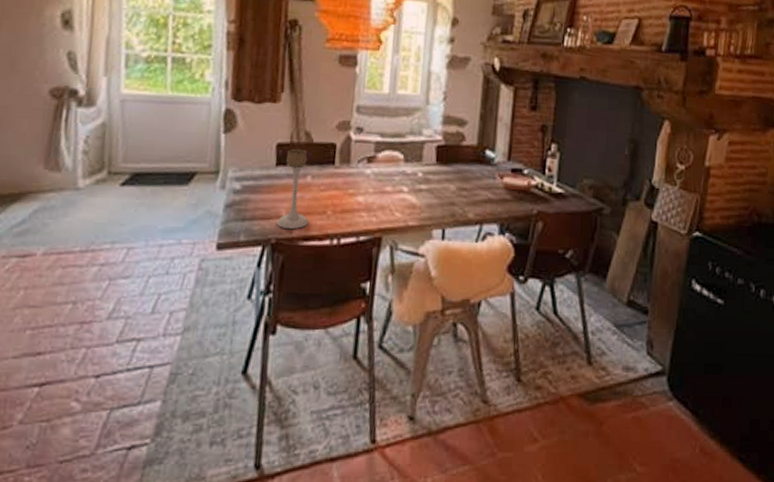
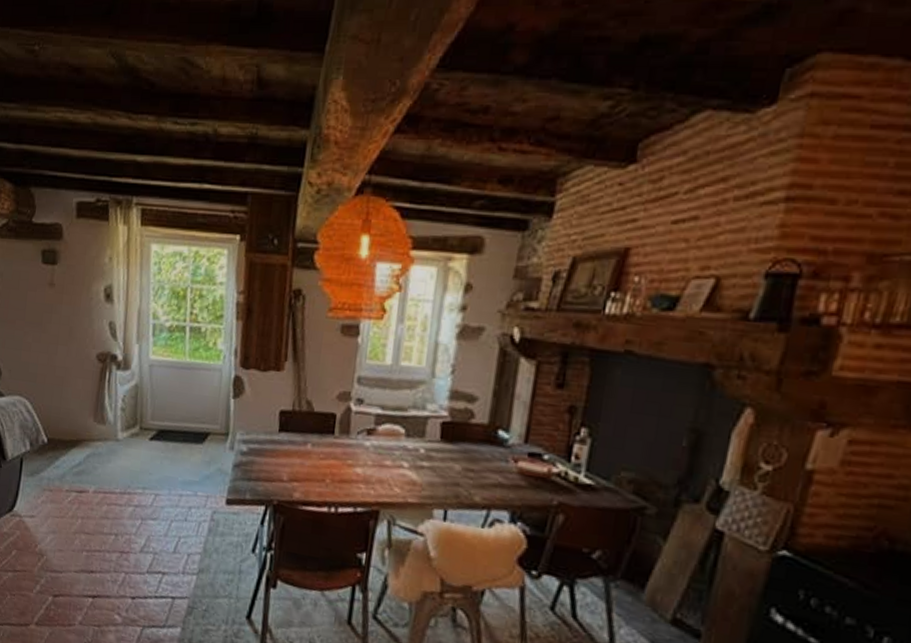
candle holder: present [277,148,309,229] -> none [279,416,308,494]

